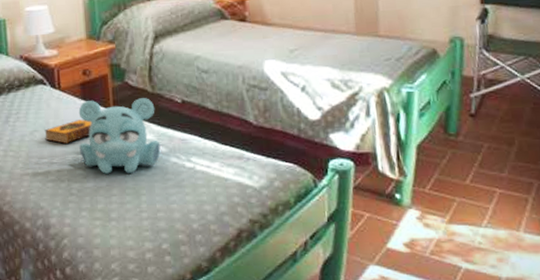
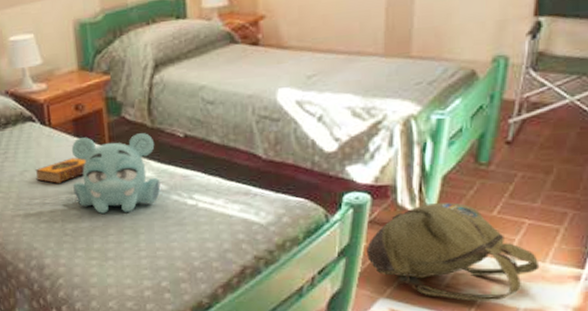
backpack: none [353,171,515,270] -> present [365,202,540,302]

